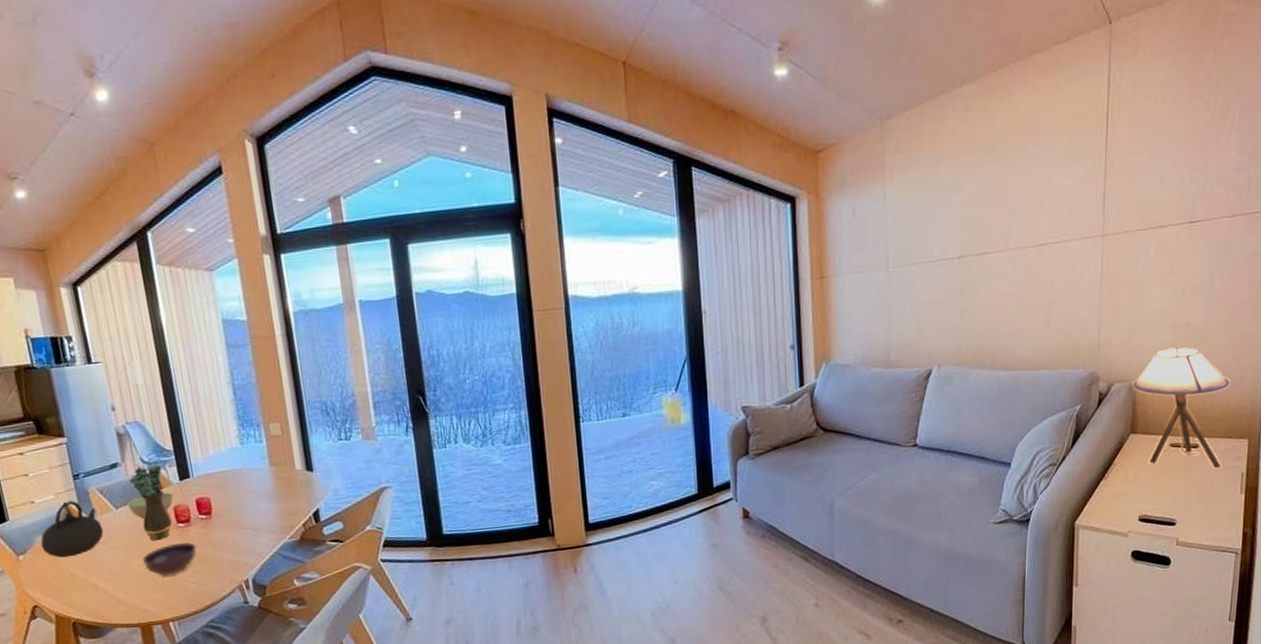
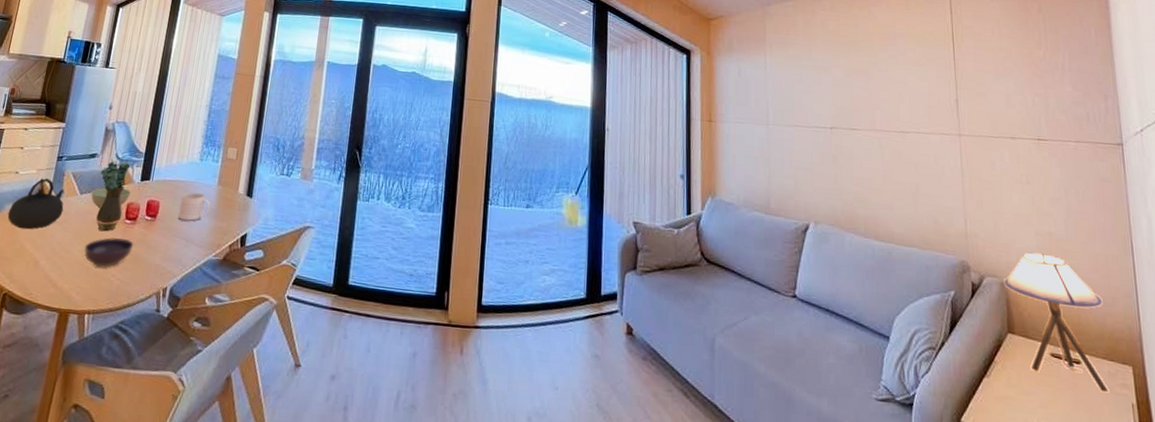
mug: none [232,478,270,511] -> present [178,192,211,221]

